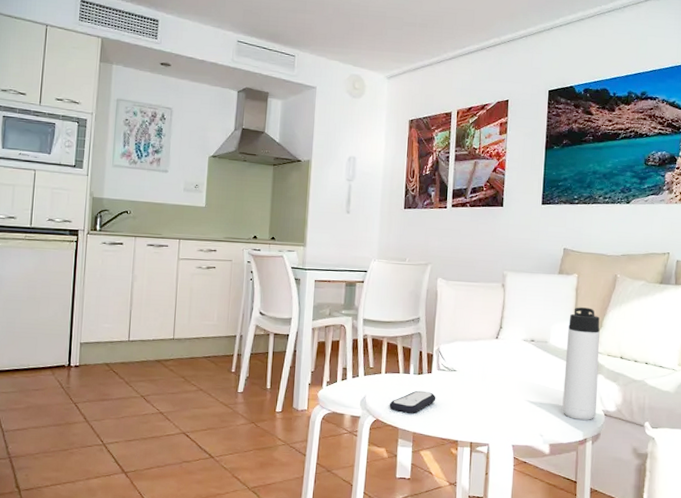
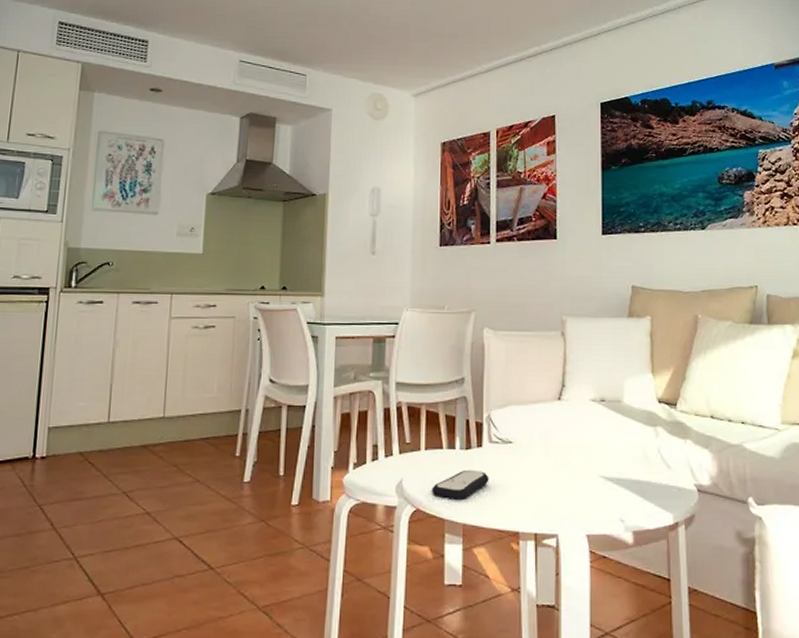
thermos bottle: present [562,307,600,421] -> none [644,356,688,500]

